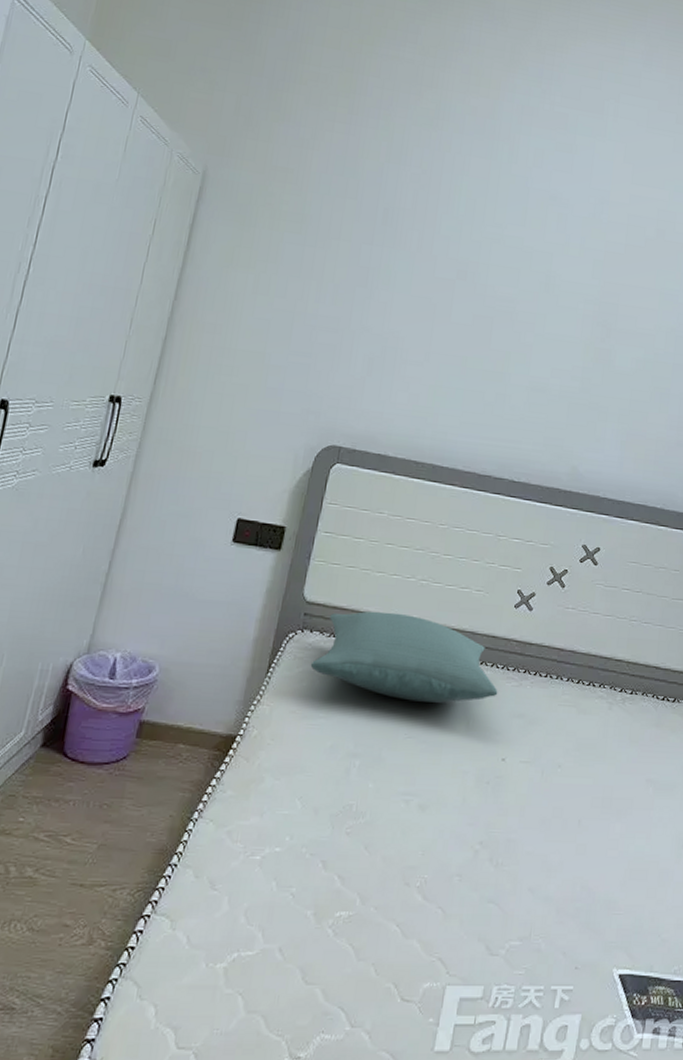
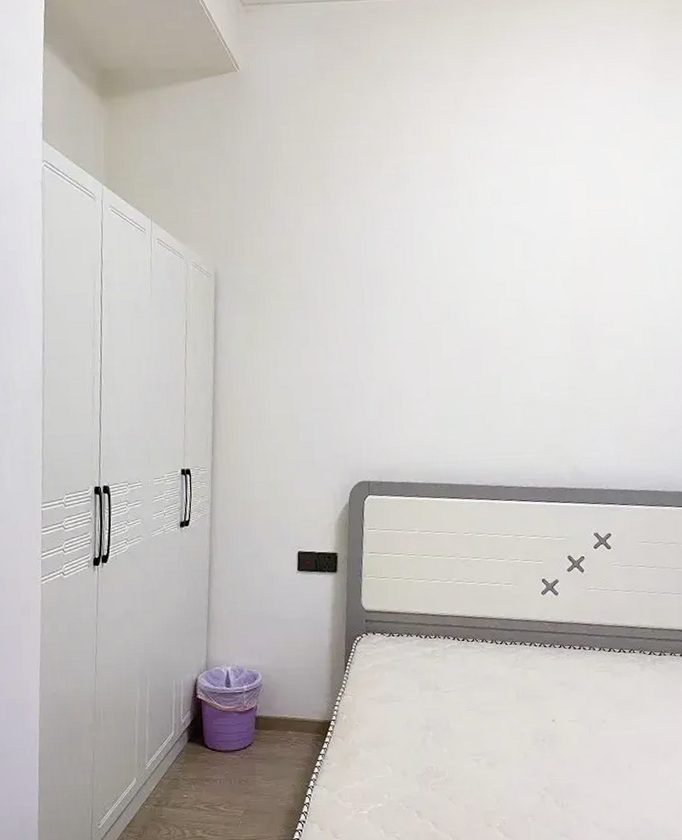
pillow: present [310,611,498,703] -> none [378,610,539,681]

